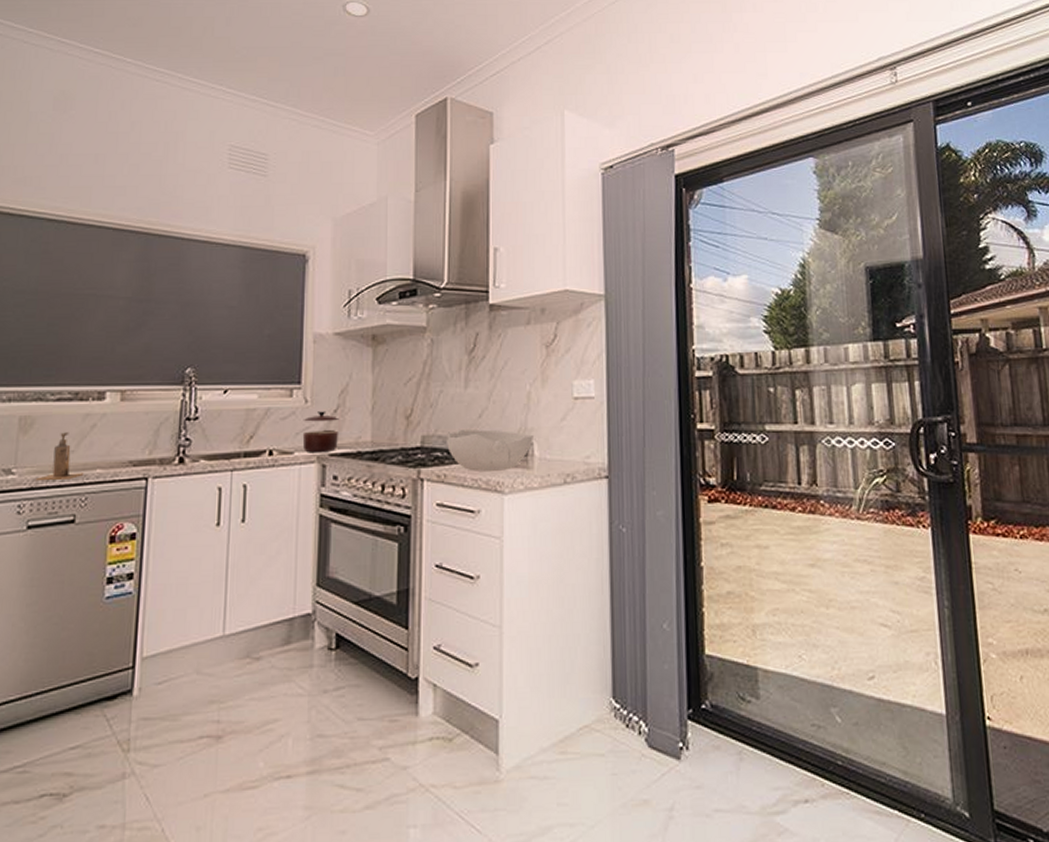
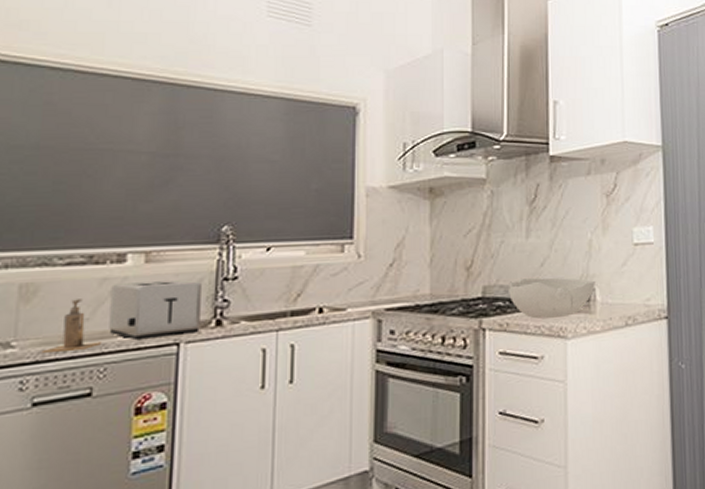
toaster: none [90,418,167,473] -> present [109,280,202,341]
saucepan: present [302,411,340,453] -> none [355,266,396,309]

